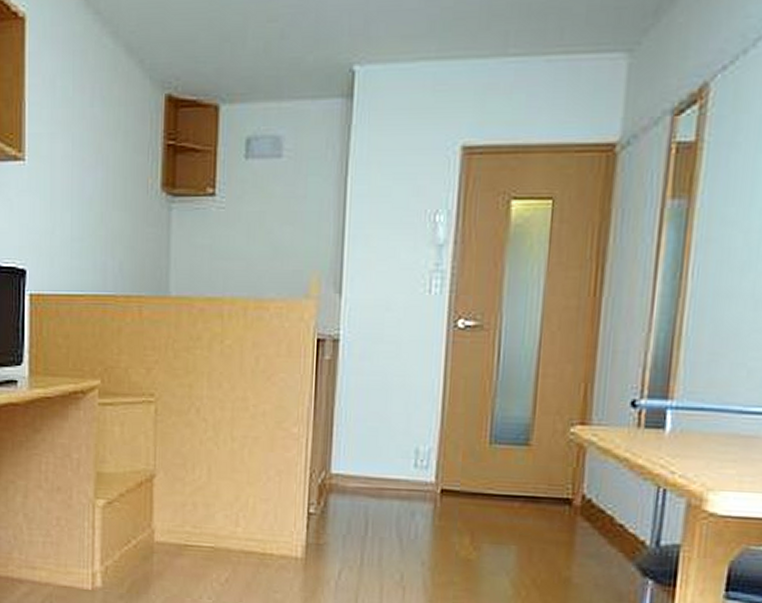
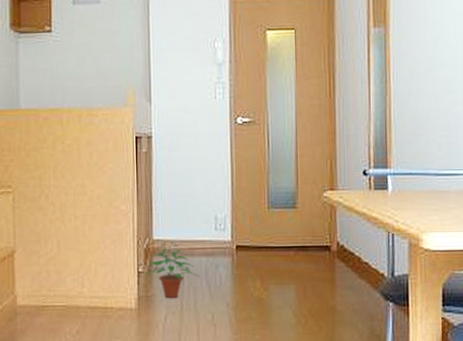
potted plant: none [316,478,388,549] -> present [144,241,199,298]

